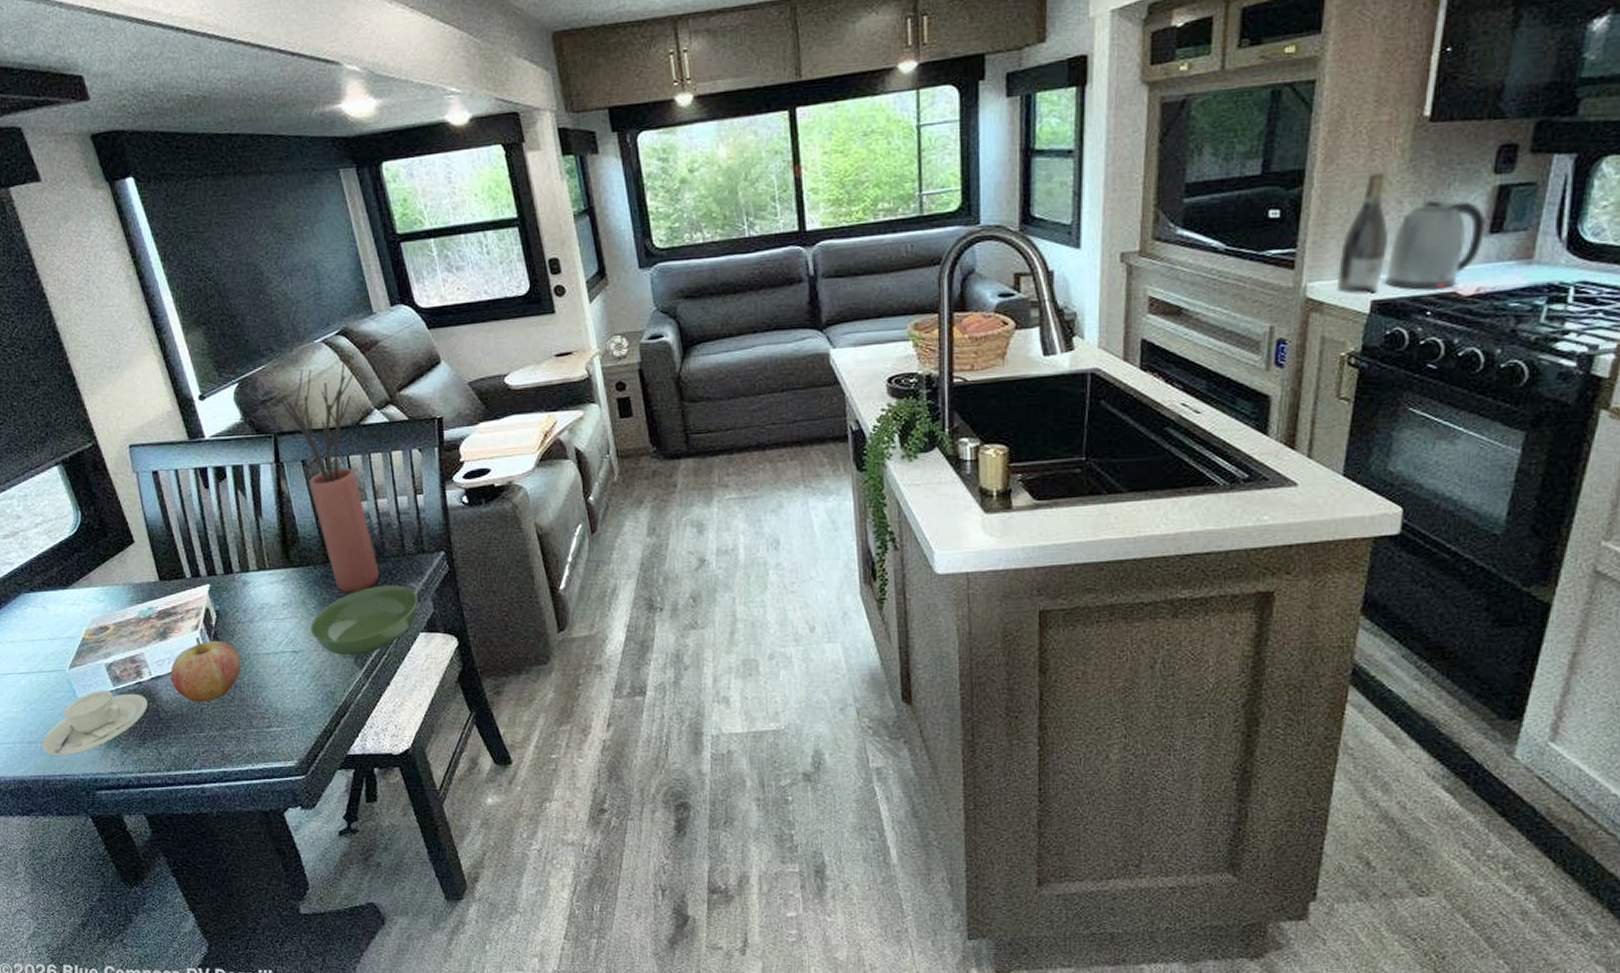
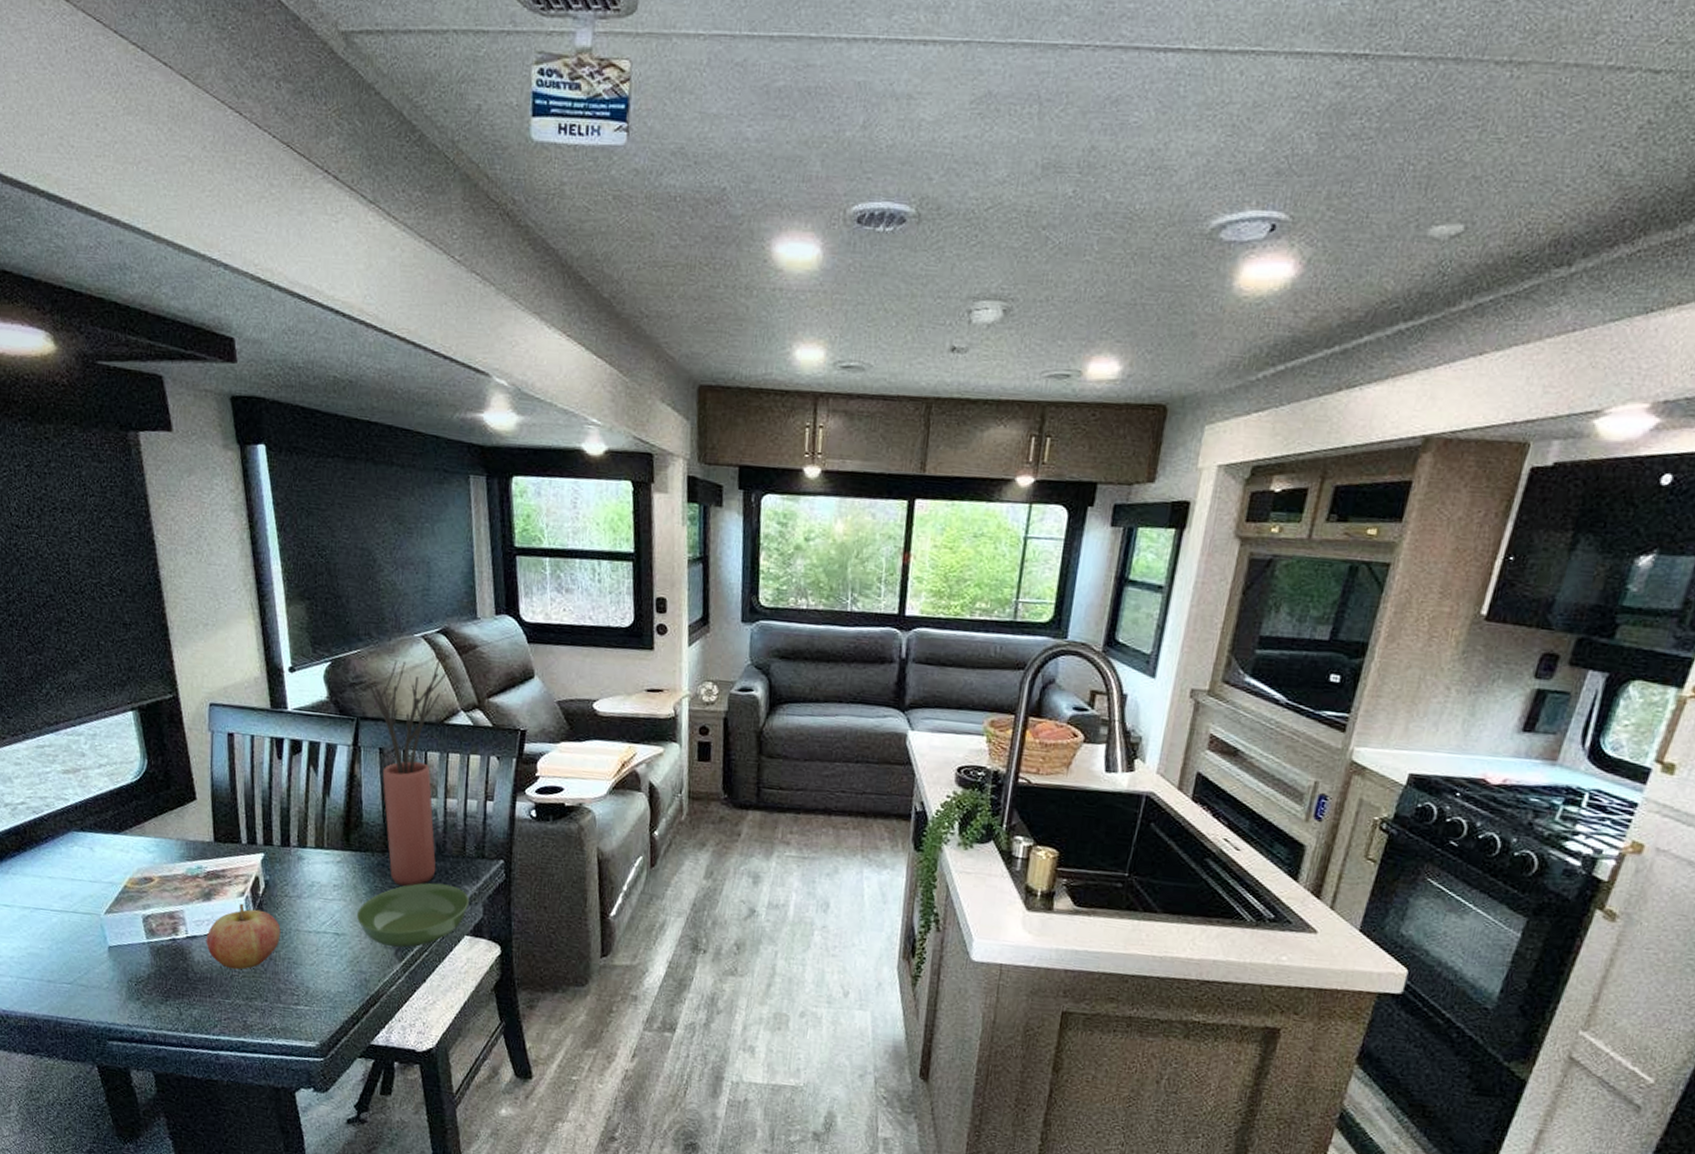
teacup: present [41,690,148,755] -> none [61,940,178,1000]
wine bottle: present [1336,172,1388,295] -> none [1379,657,1439,768]
kettle: present [1386,200,1485,292] -> none [1424,692,1521,775]

